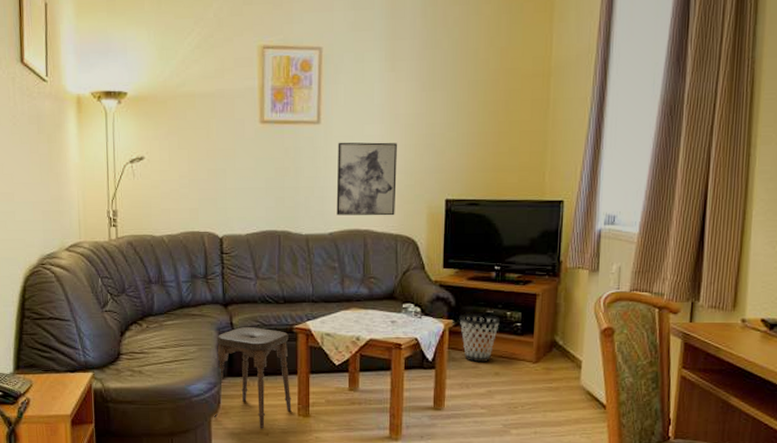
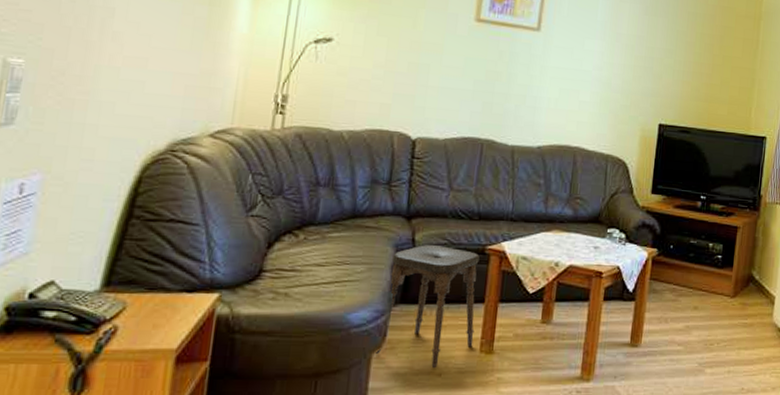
wall art: present [336,142,397,216] -> none [547,52,616,135]
wastebasket: present [459,314,501,362] -> none [663,243,703,295]

